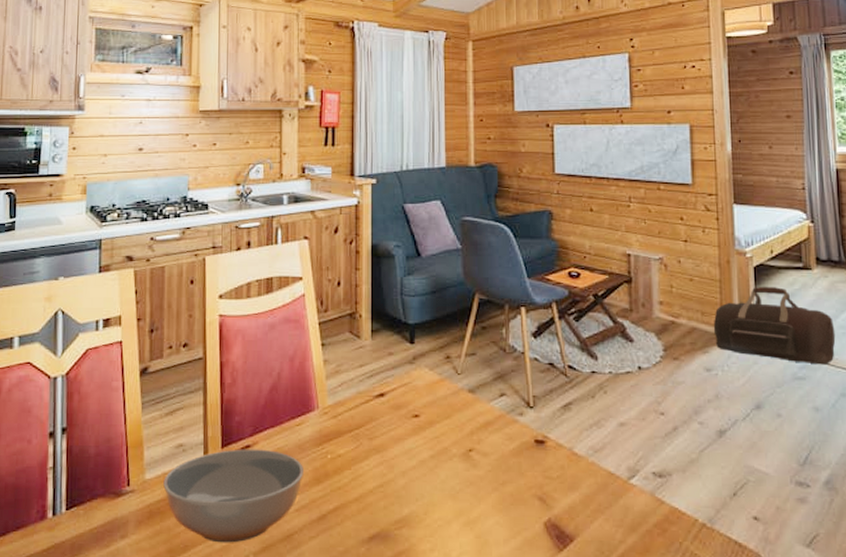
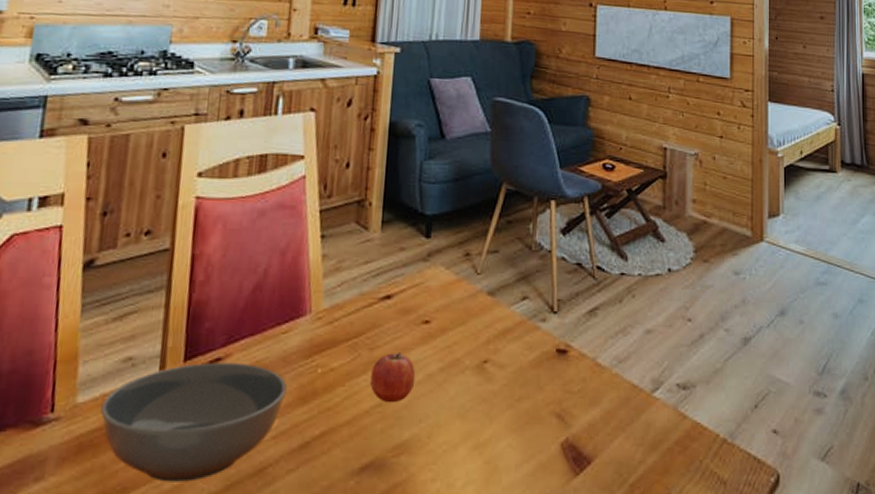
fruit: none [371,442,410,485] -> present [370,353,416,403]
duffel bag: present [713,286,836,365] -> none [743,187,856,270]

